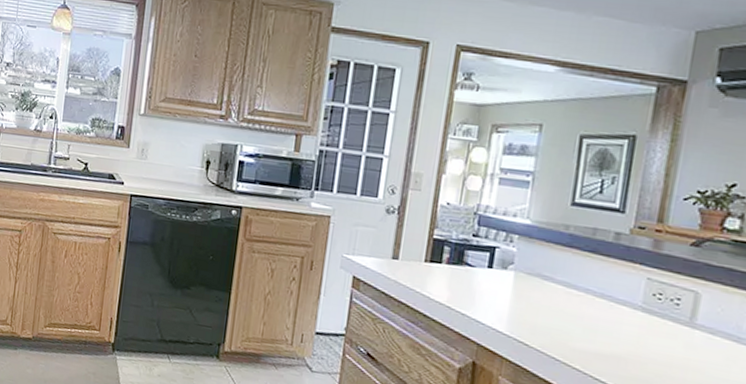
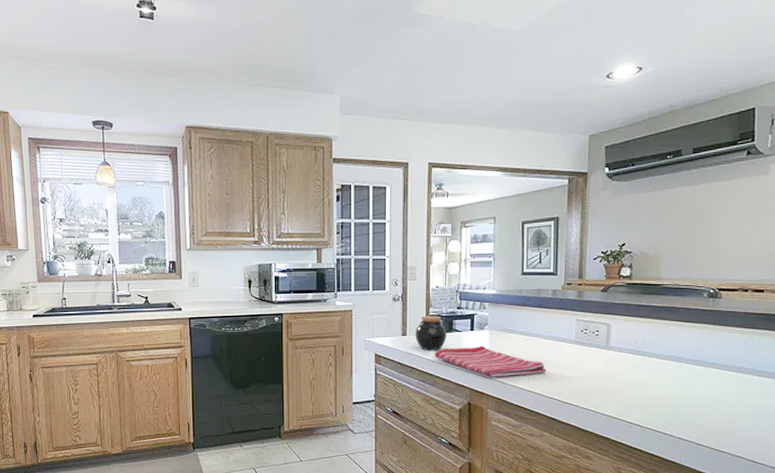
jar: none [410,237,454,286] -> present [415,315,446,350]
dish towel: none [433,284,593,343] -> present [435,345,546,377]

